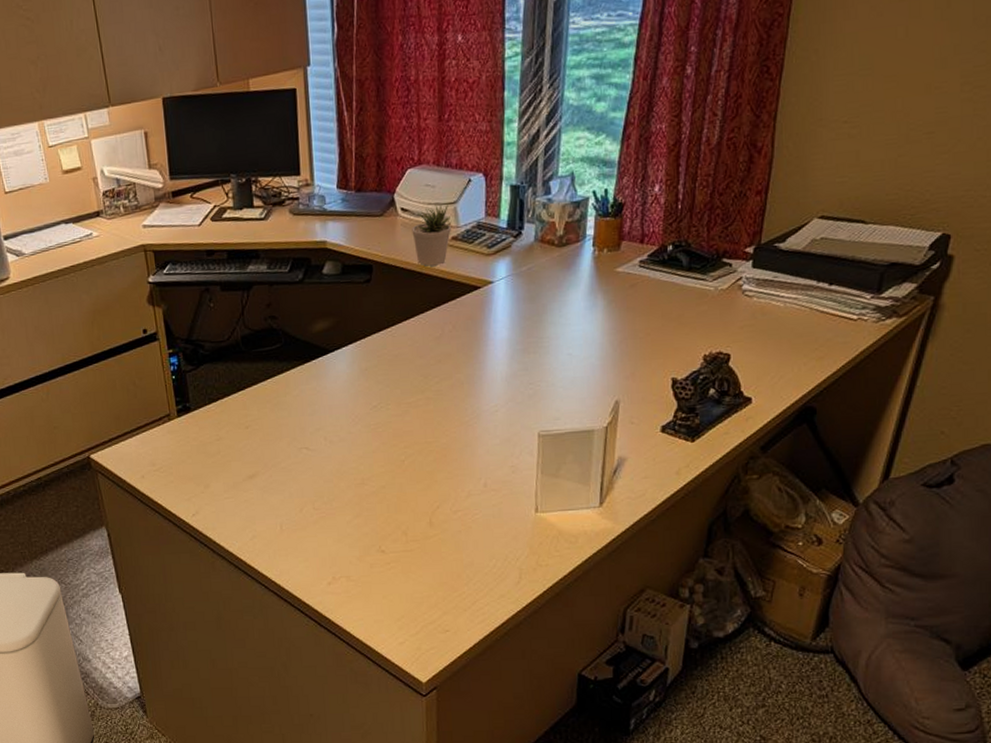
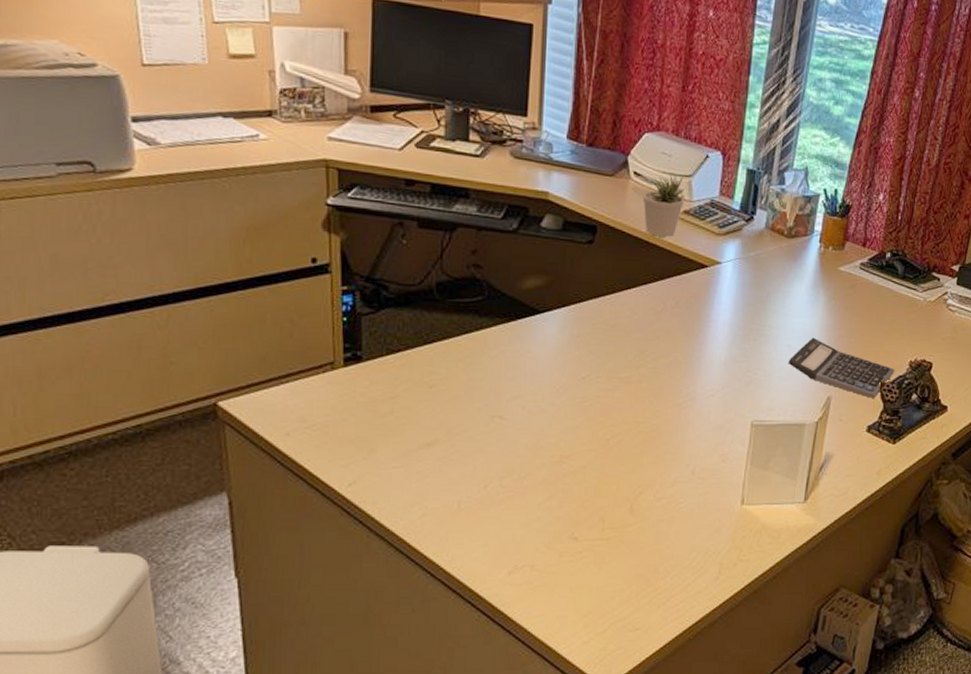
calculator: none [570,343,688,399] -> present [788,337,895,399]

